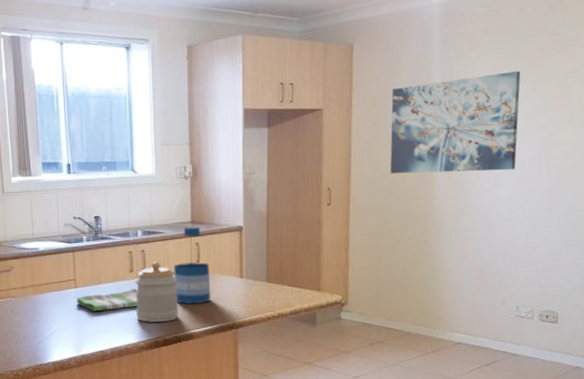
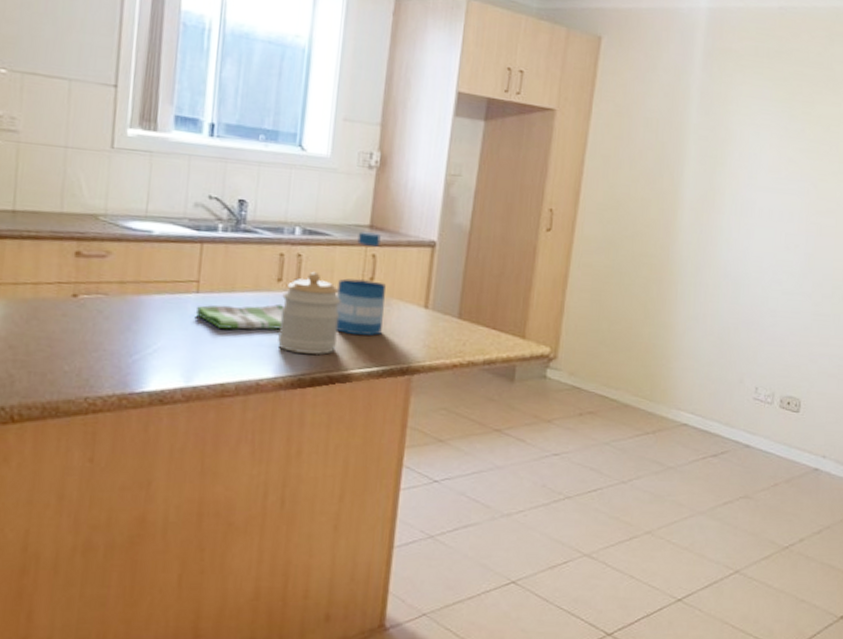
wall art: present [390,70,521,174] -> none [627,99,789,221]

